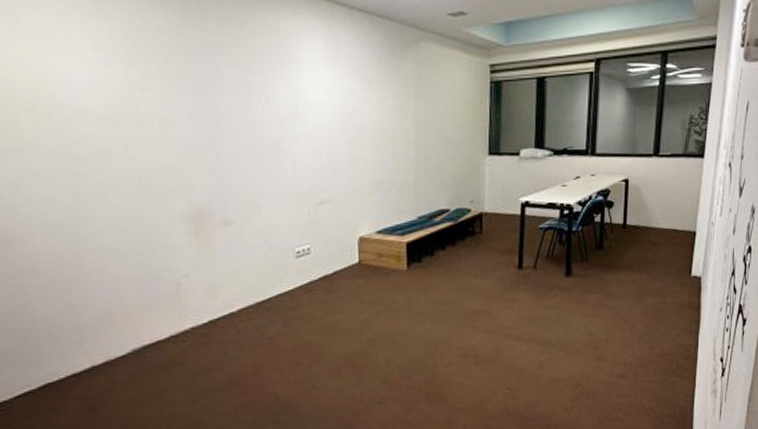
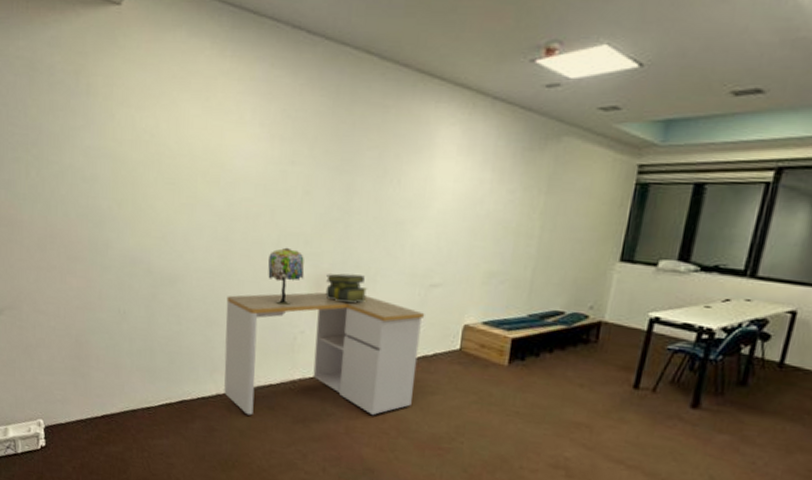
desk: none [84,224,320,382] -> present [224,292,425,416]
table lamp: none [131,184,178,251] -> present [268,247,305,306]
stack of books: none [204,203,255,236] -> present [325,273,368,304]

